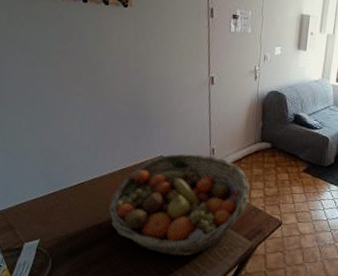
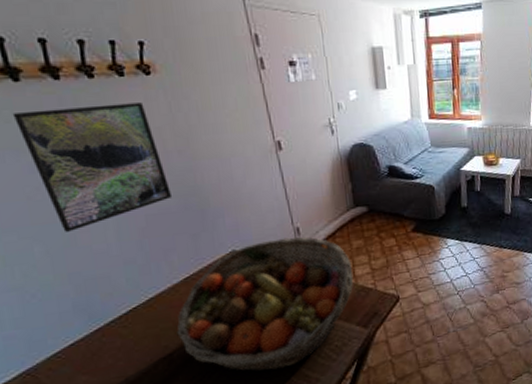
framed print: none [26,19,126,116] -> present [12,102,173,232]

